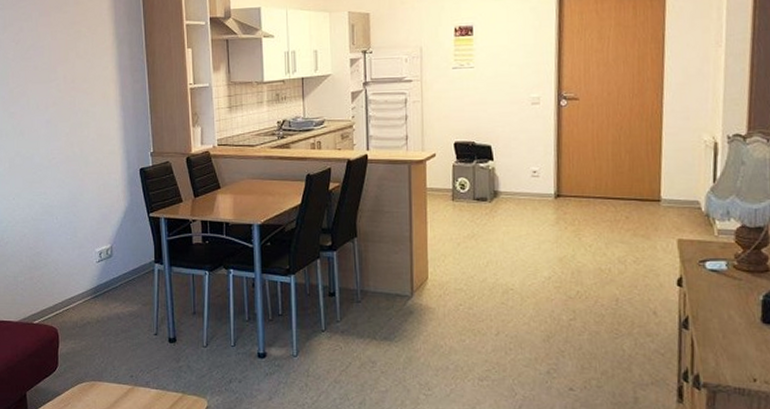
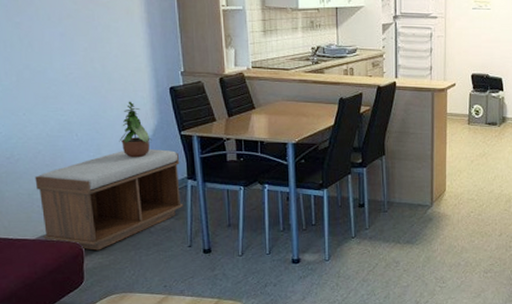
bench: none [20,232,150,335] -> present [34,149,183,251]
potted plant: none [93,183,123,241] -> present [119,101,152,158]

